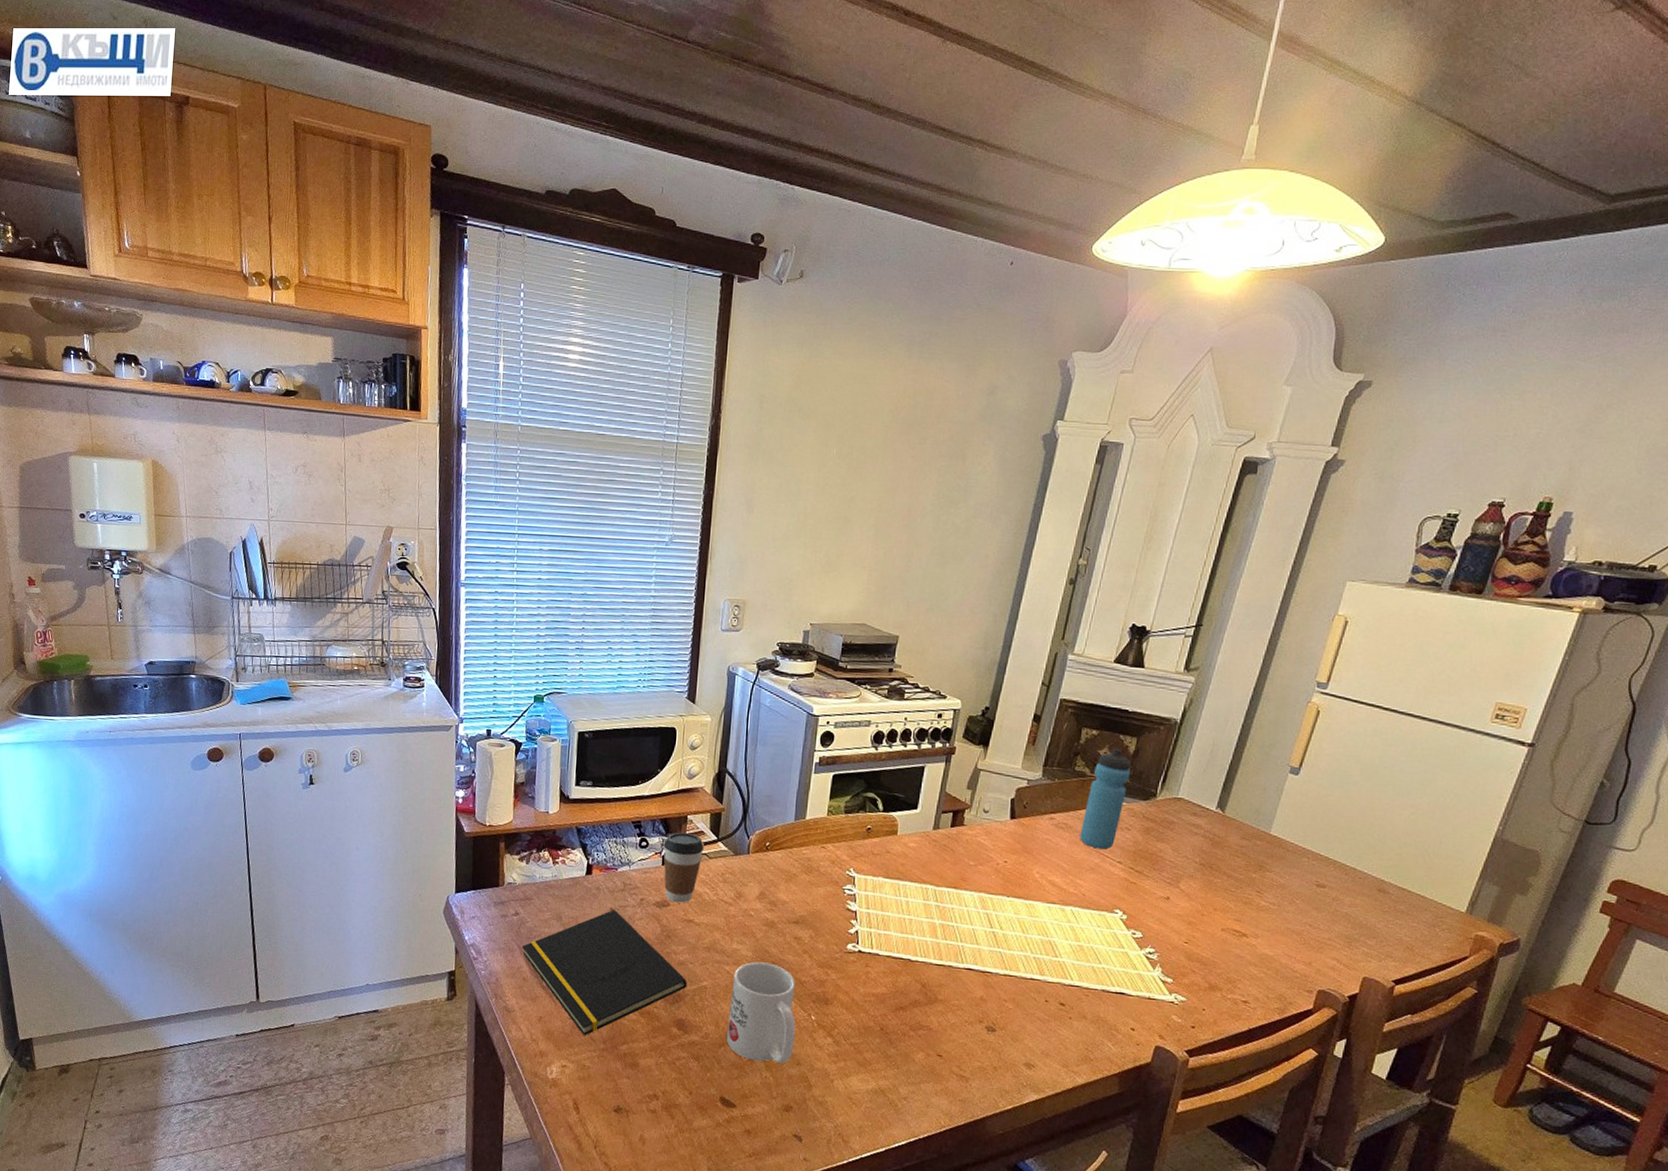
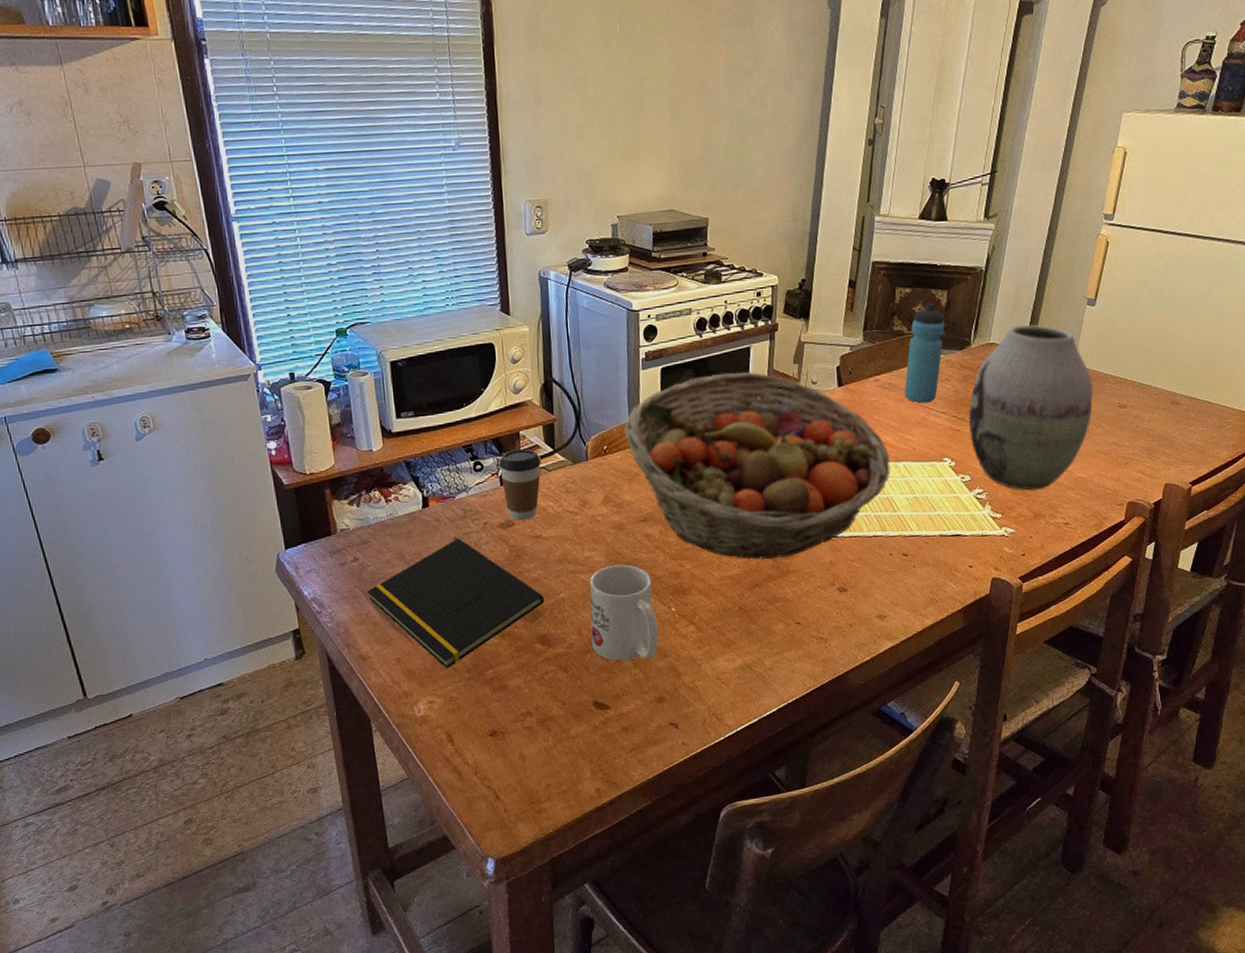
fruit basket: none [788,788,1057,986] -> present [624,372,890,559]
vase: none [1146,783,1290,961] -> present [969,324,1094,491]

